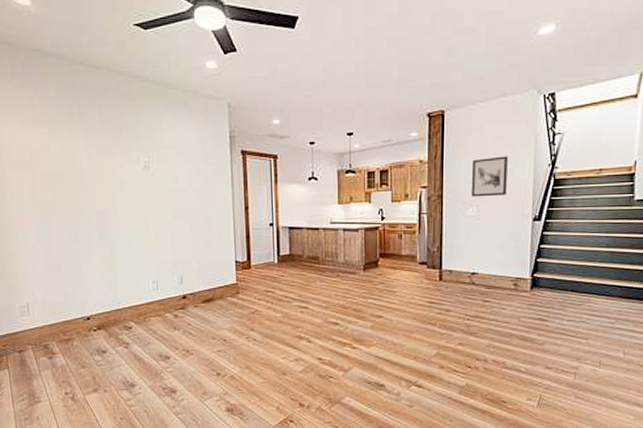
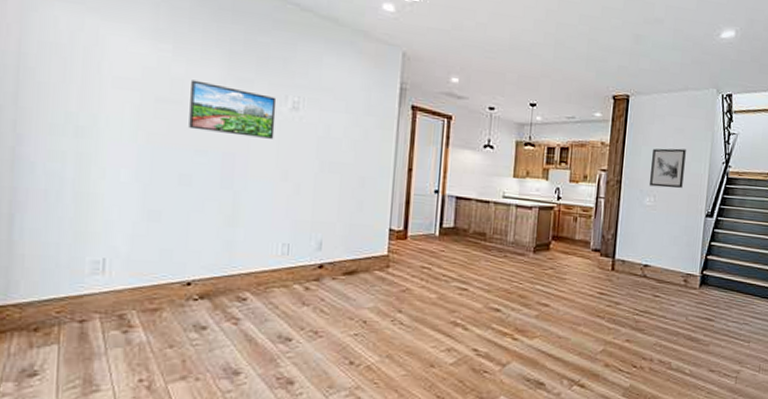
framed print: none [66,154,134,196] -> present [189,80,277,139]

